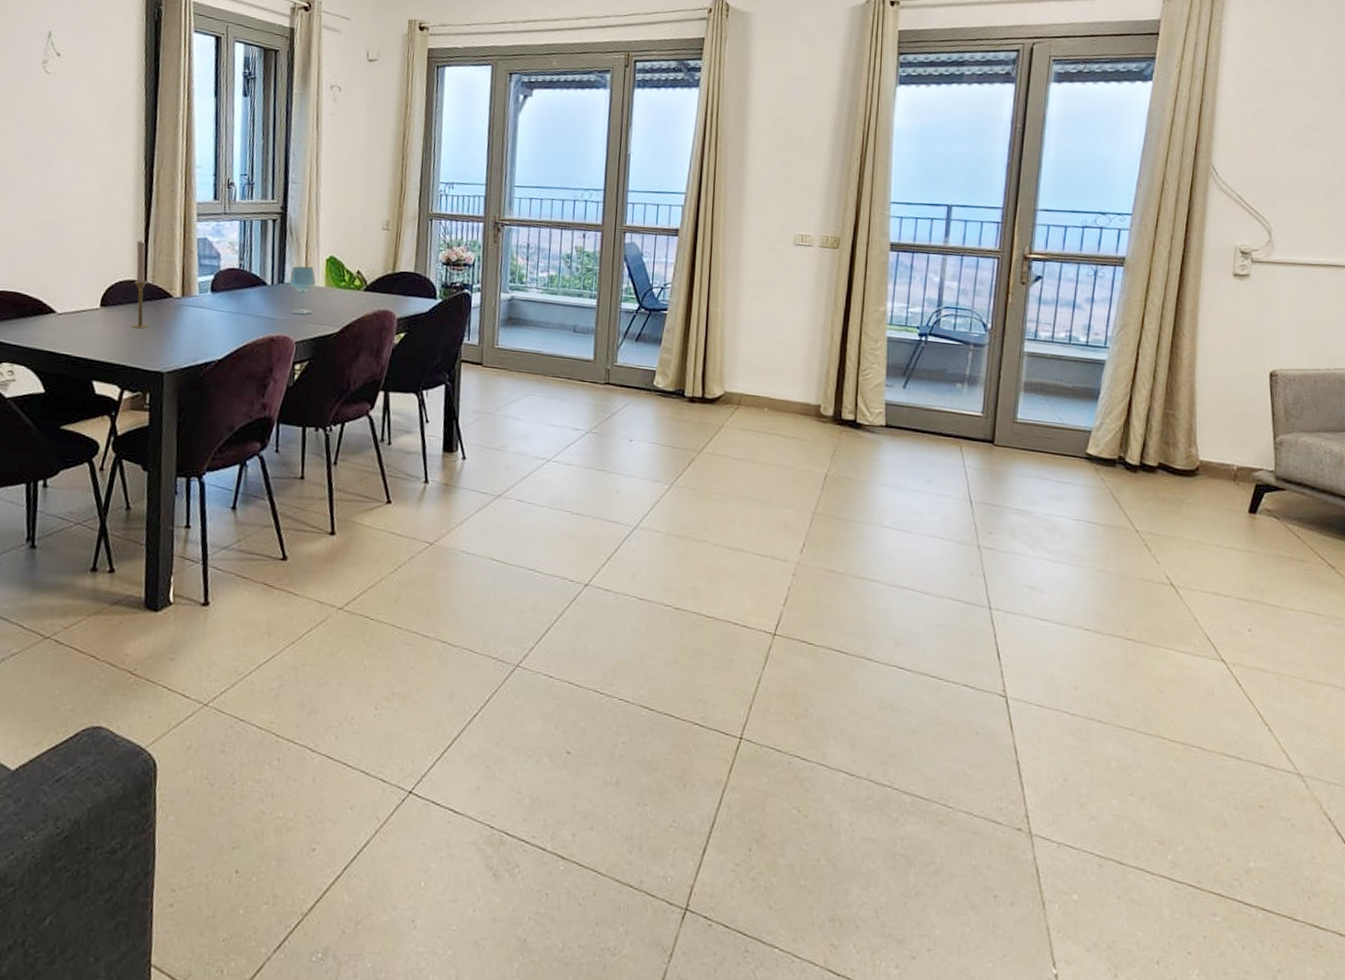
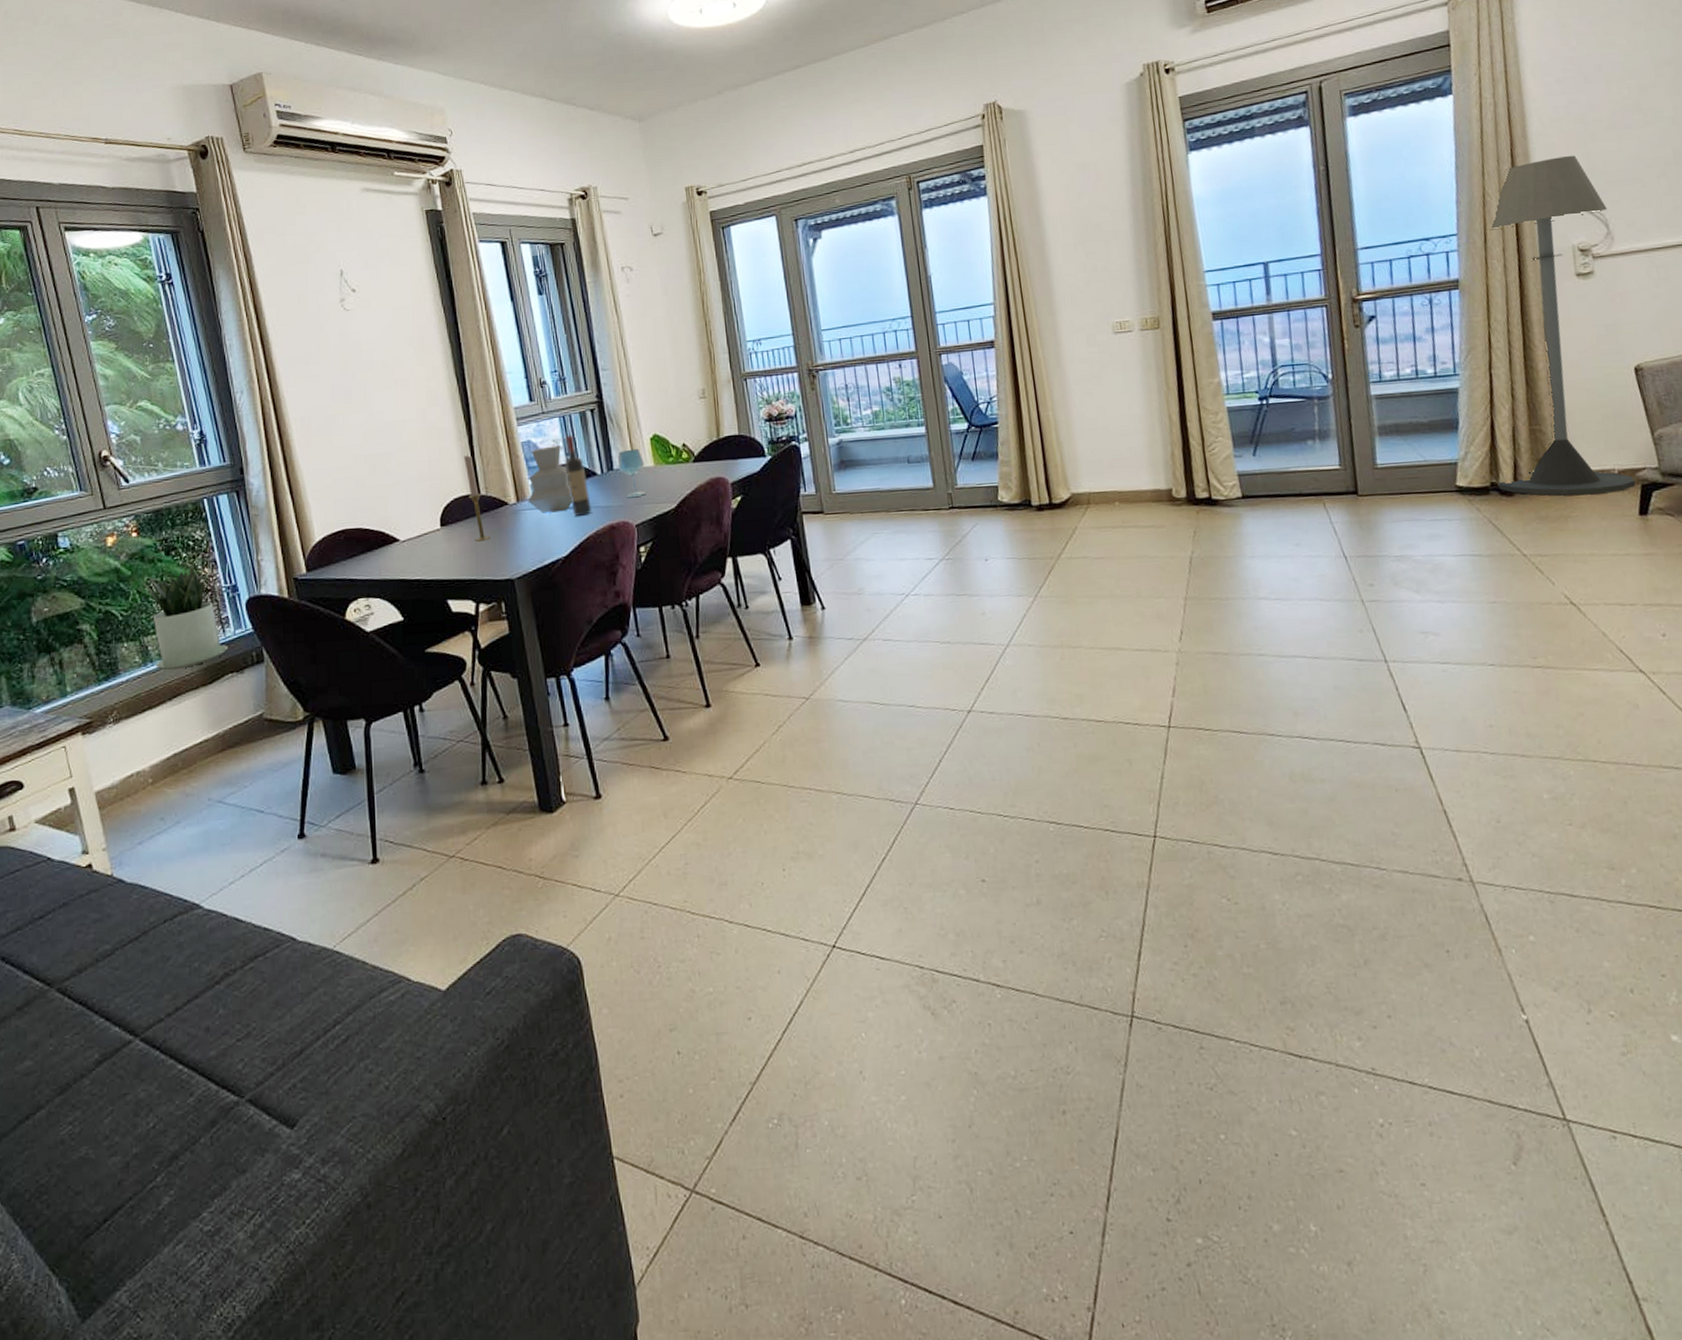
vase: none [192,247,238,314] -> present [528,445,572,513]
wine bottle: none [235,239,256,323] -> present [564,434,591,516]
floor lamp: none [1124,160,1273,488] -> present [1490,155,1636,496]

